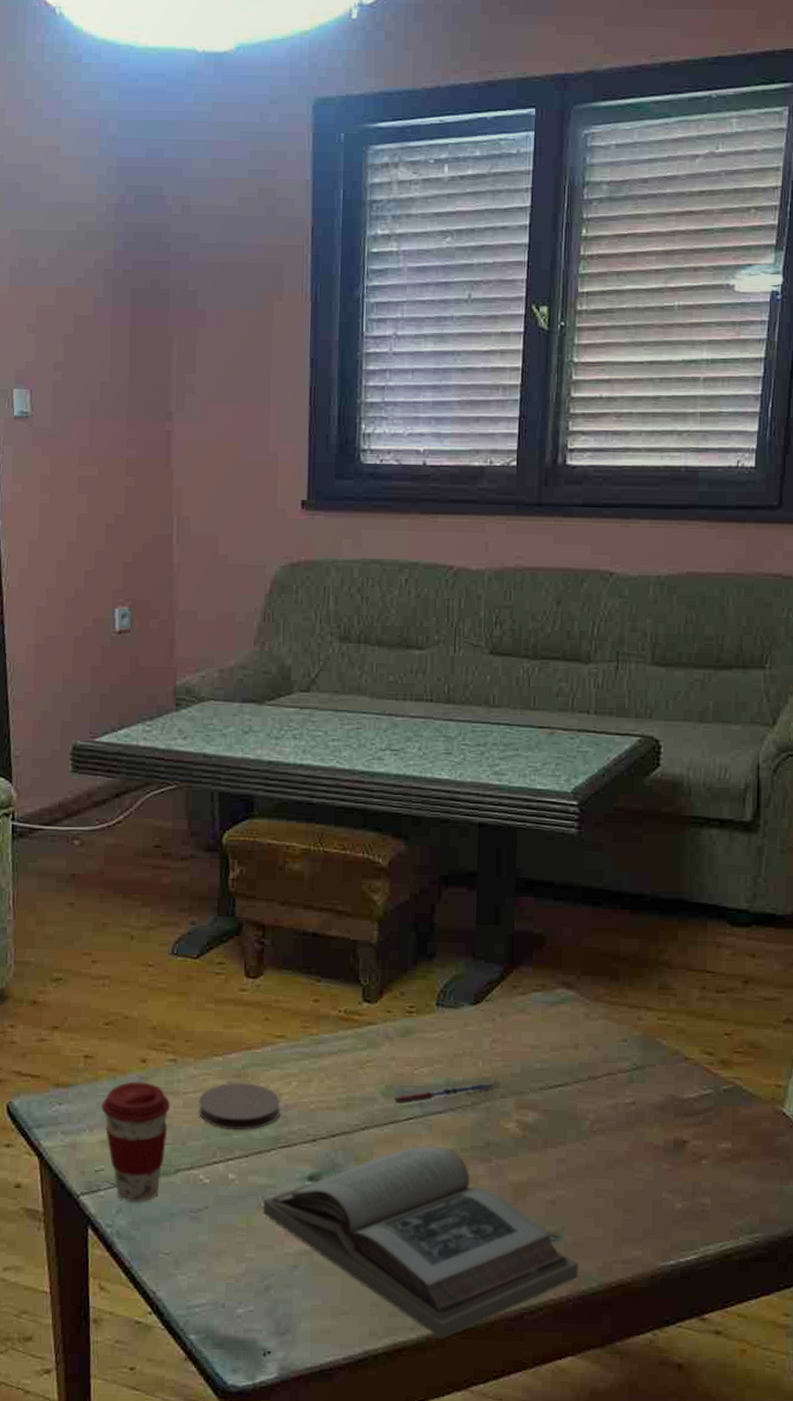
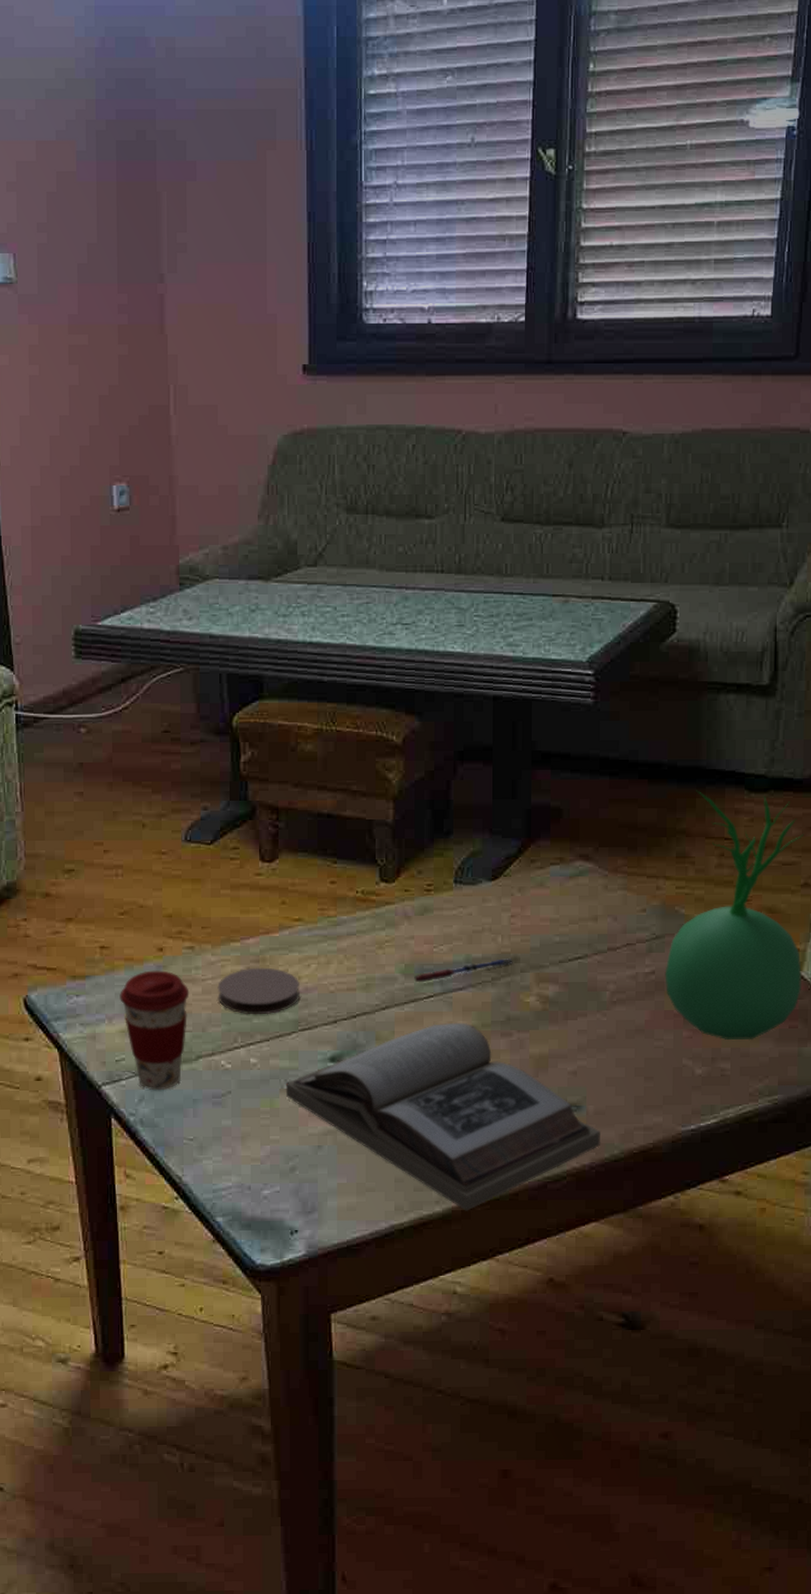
vase: none [645,922,786,1176] -> present [665,790,804,1041]

